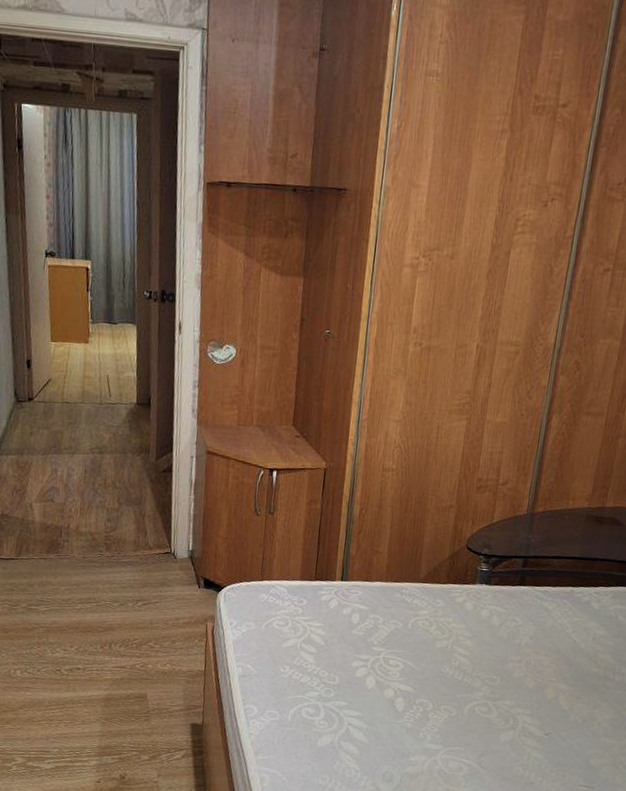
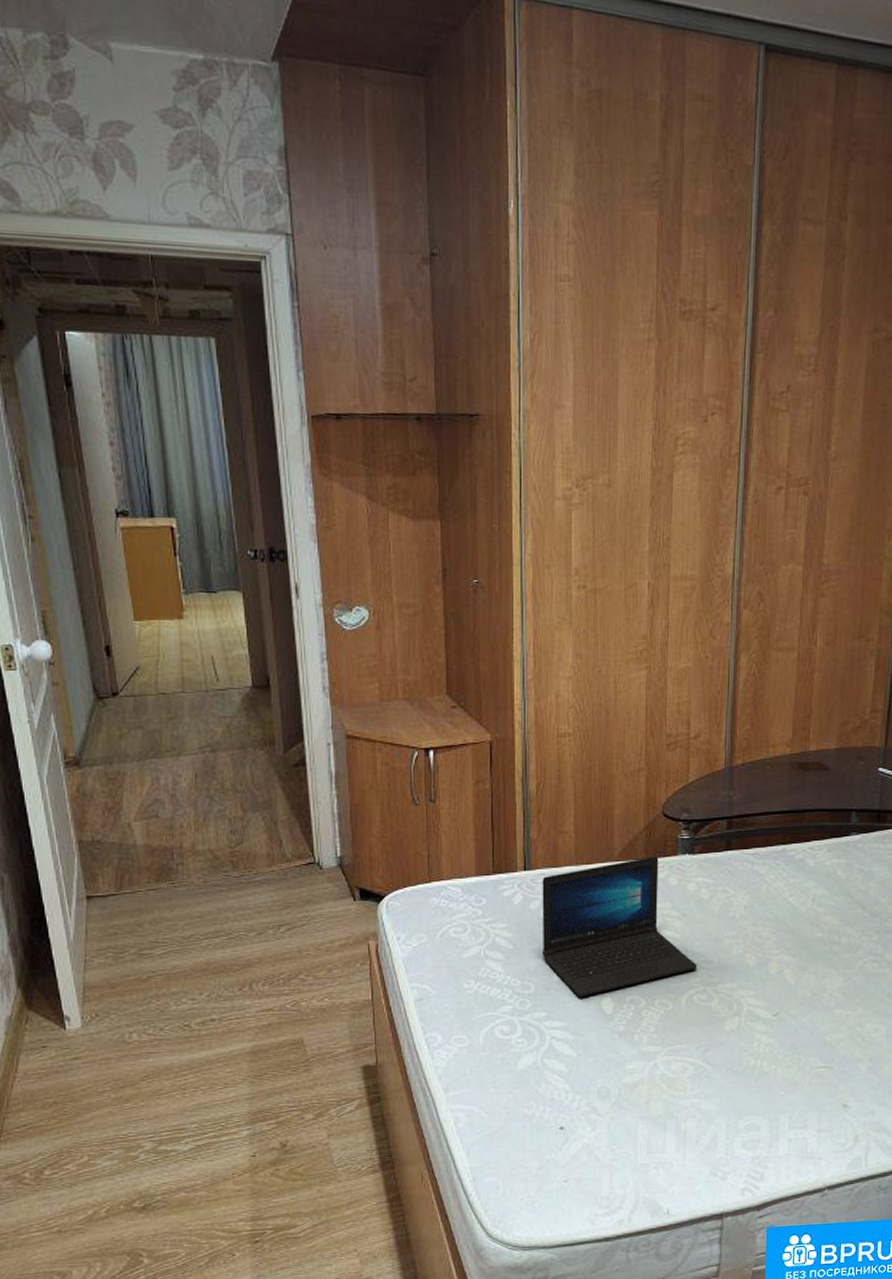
laptop: none [348,582,482,694] -> present [541,856,697,997]

